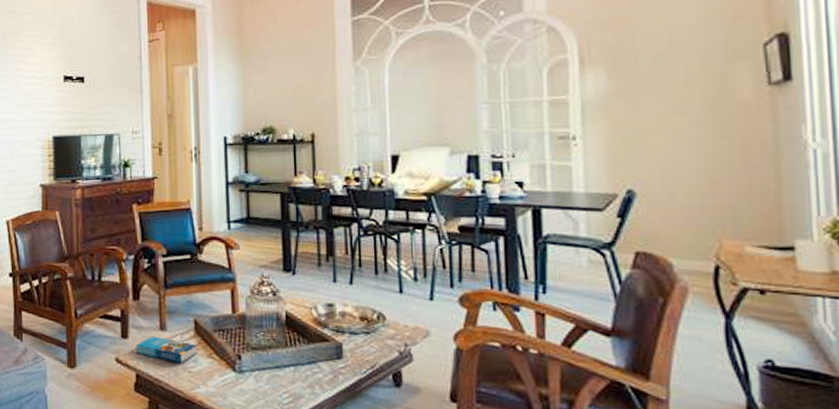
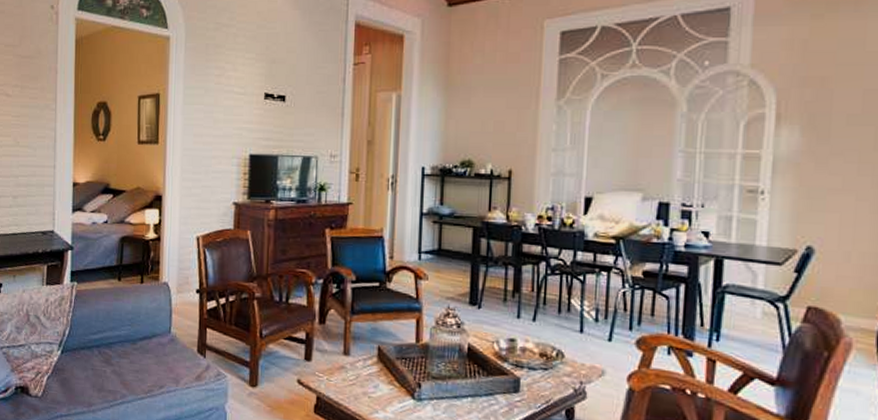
book: present [136,336,197,364] -> none [318,360,379,389]

